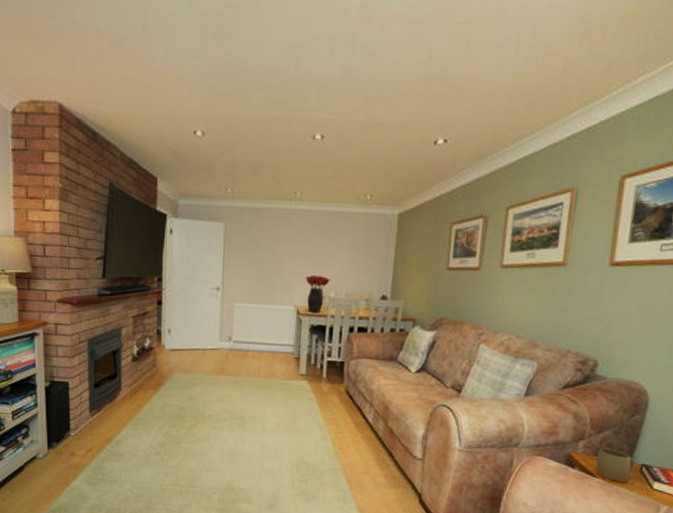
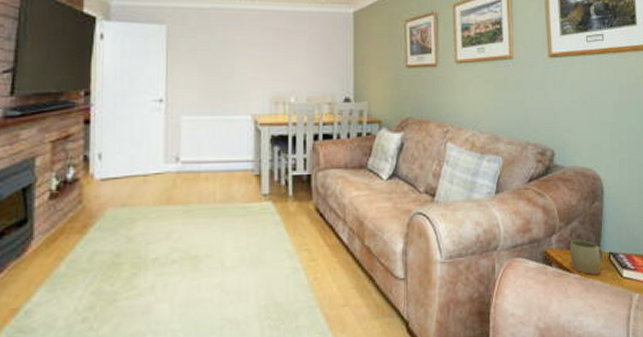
bouquet: present [305,275,331,313] -> none [261,80,290,122]

